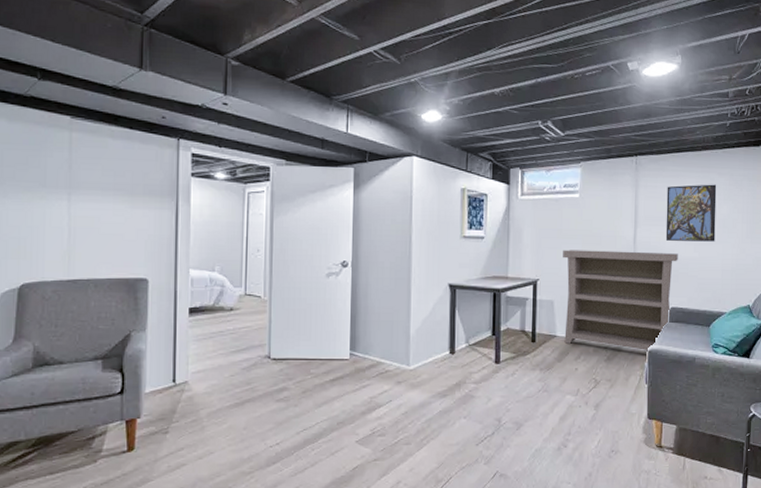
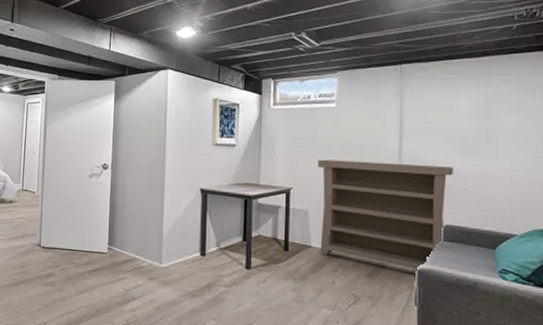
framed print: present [665,184,717,242] -> none [437,92,501,156]

